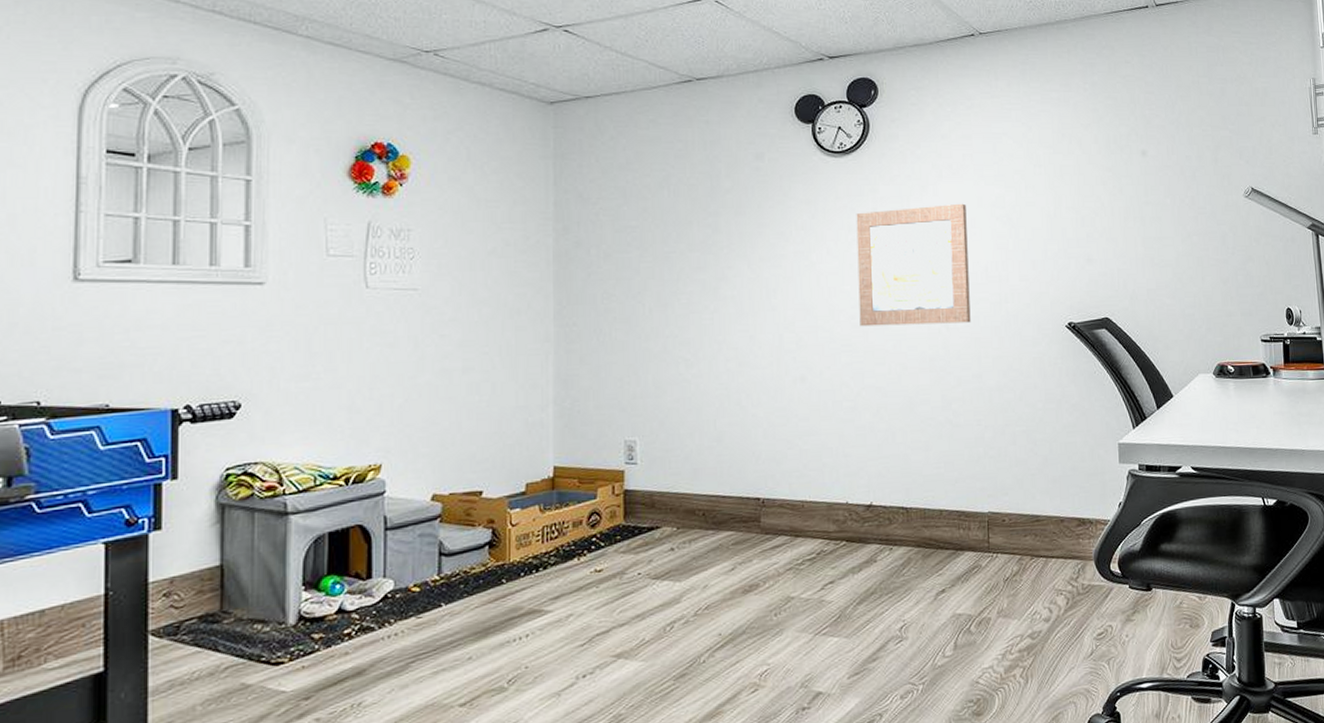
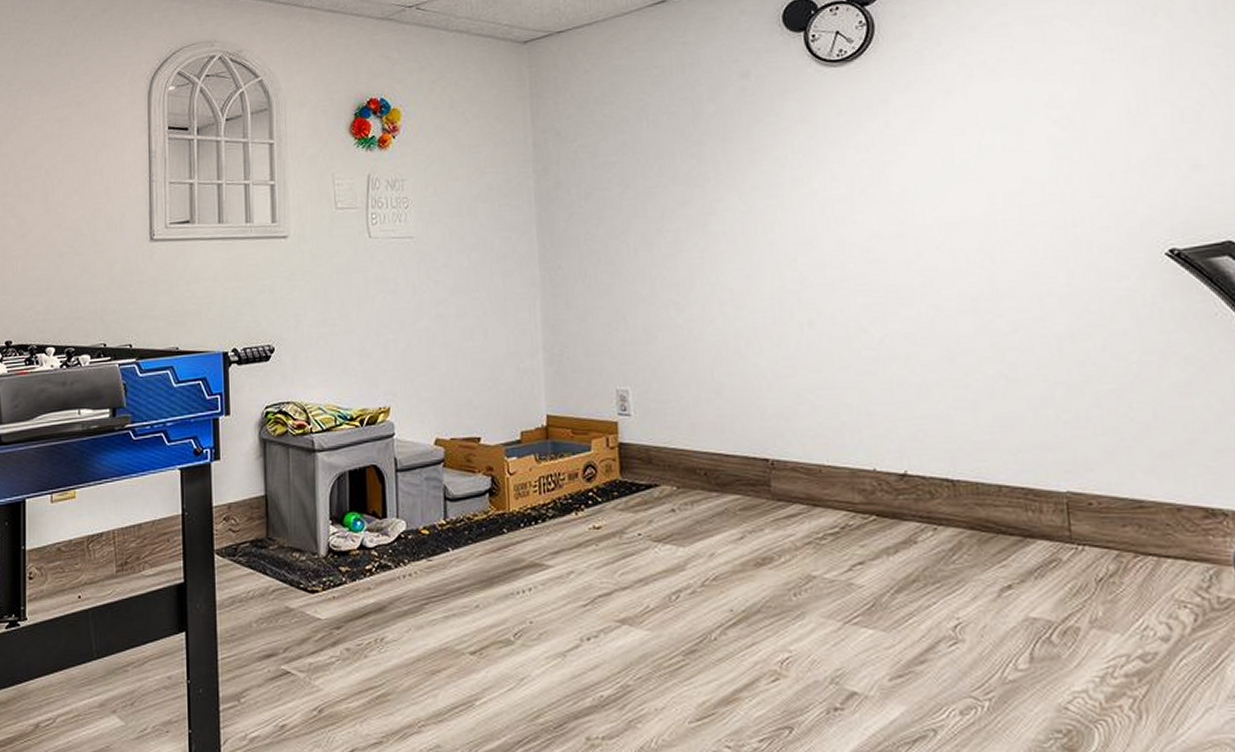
wall art: present [856,203,971,327] -> none [864,106,1025,262]

